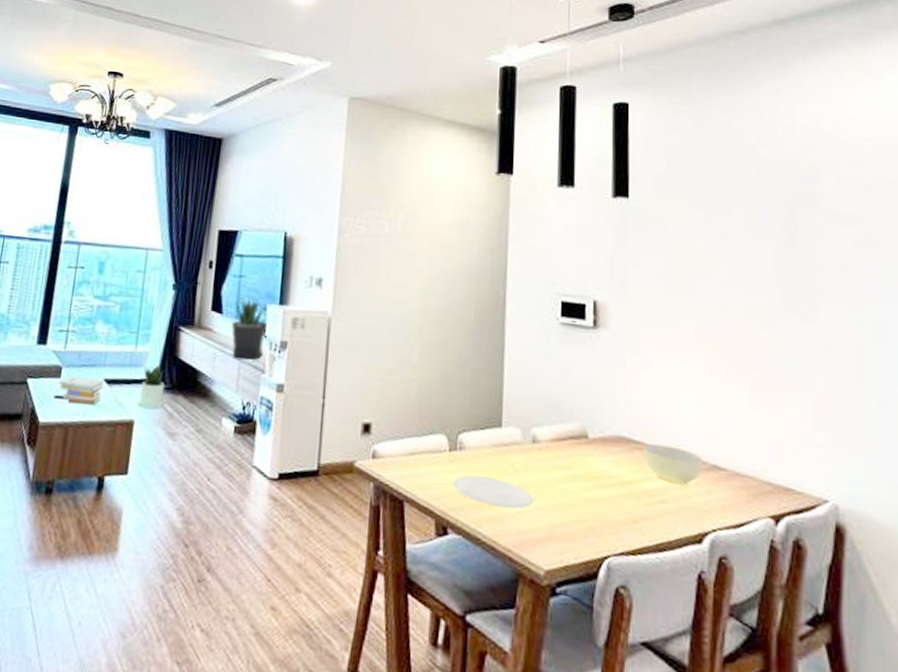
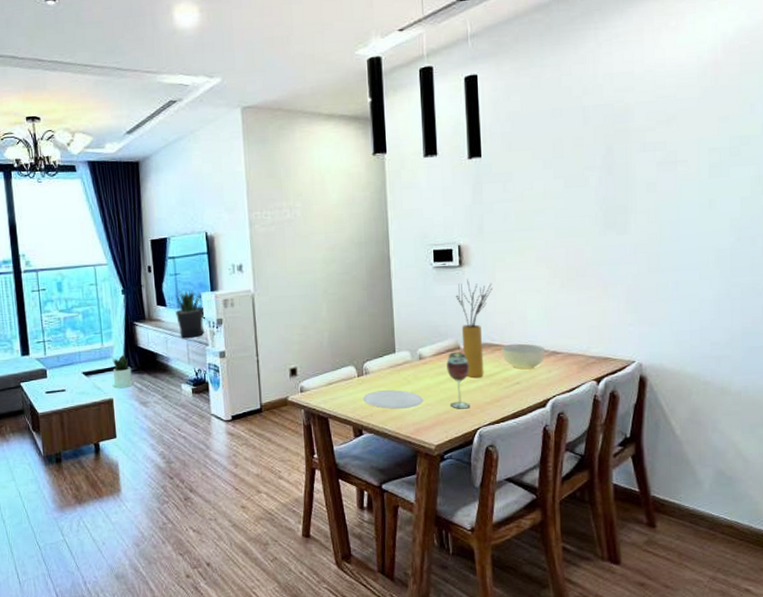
books: present [58,375,104,405] -> none [46,373,83,395]
wineglass: none [568,440,598,525] -> present [446,352,470,409]
vase: none [585,346,635,483] -> present [455,279,492,378]

